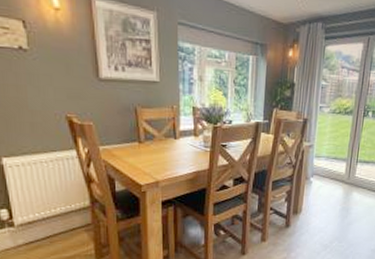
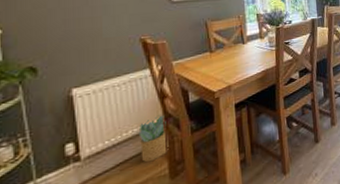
potted plant: none [66,198,95,240] -> present [138,115,169,163]

